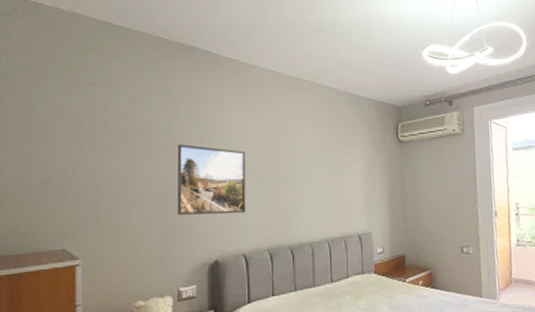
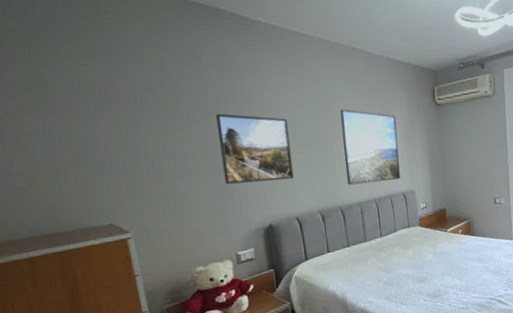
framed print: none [299,143,357,223] -> present [340,109,400,185]

